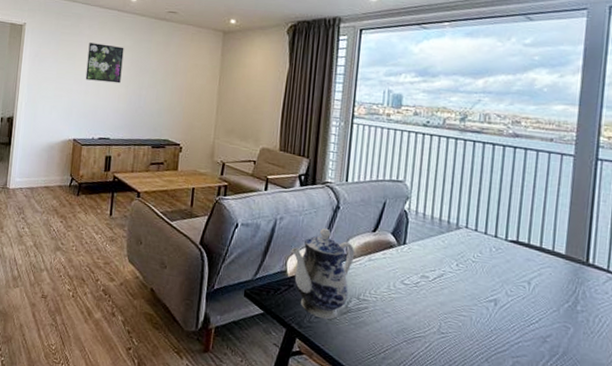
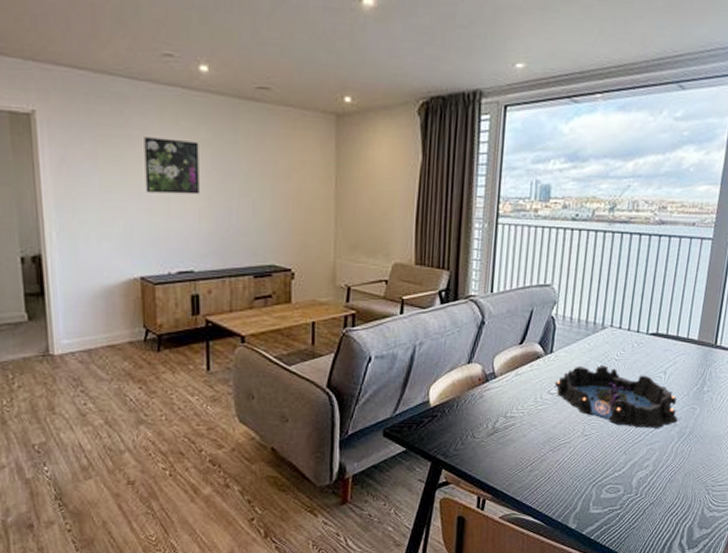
teapot: present [291,227,355,320] -> none [433,347,502,444]
decorative bowl: none [408,261,548,341] -> present [555,365,678,428]

